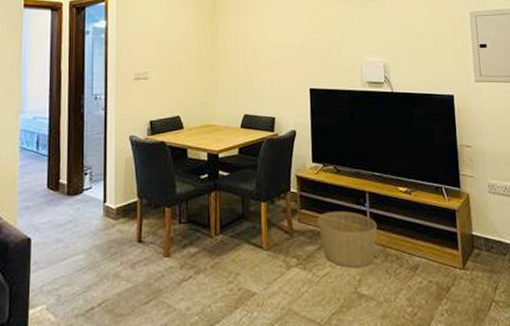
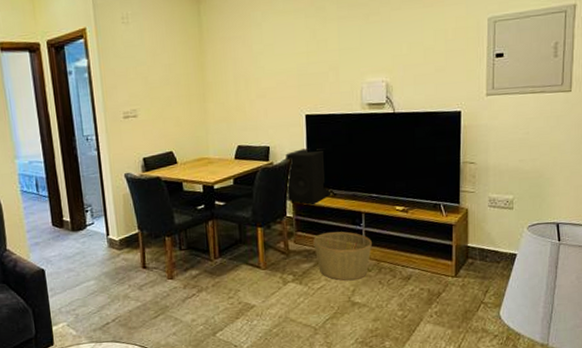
speaker: none [290,122,334,180] -> present [286,148,330,205]

